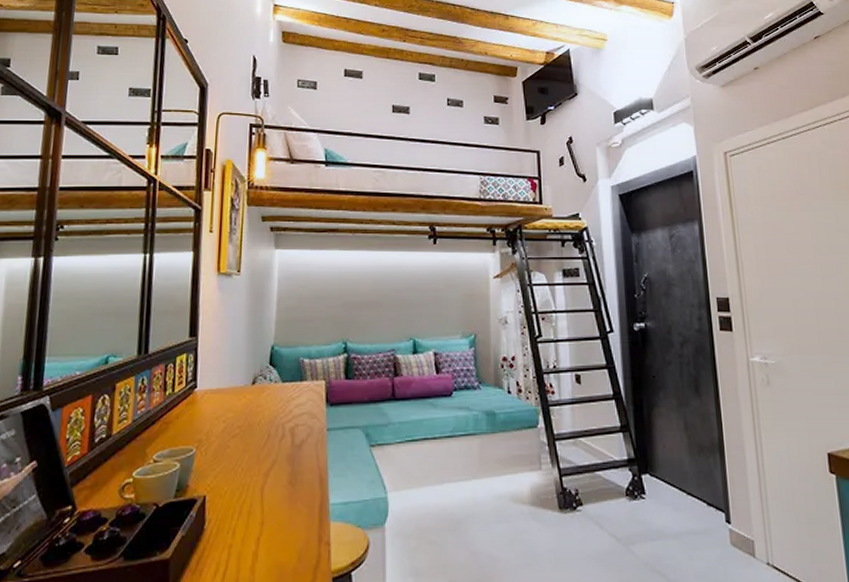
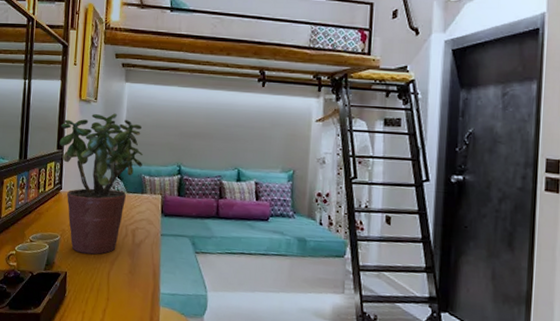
potted plant: none [192,286,300,468] -> present [59,113,143,255]

